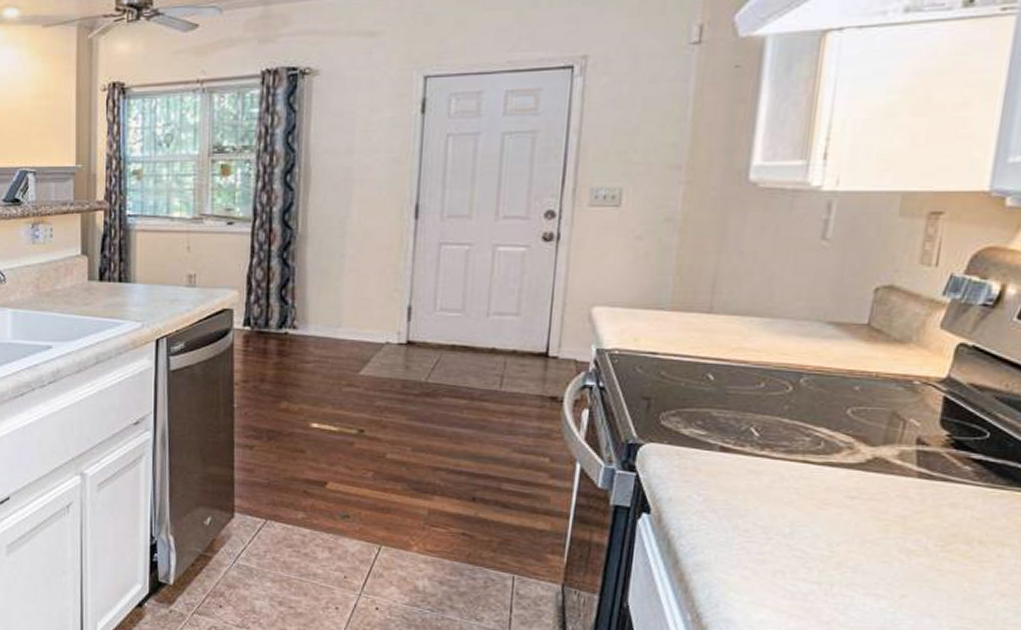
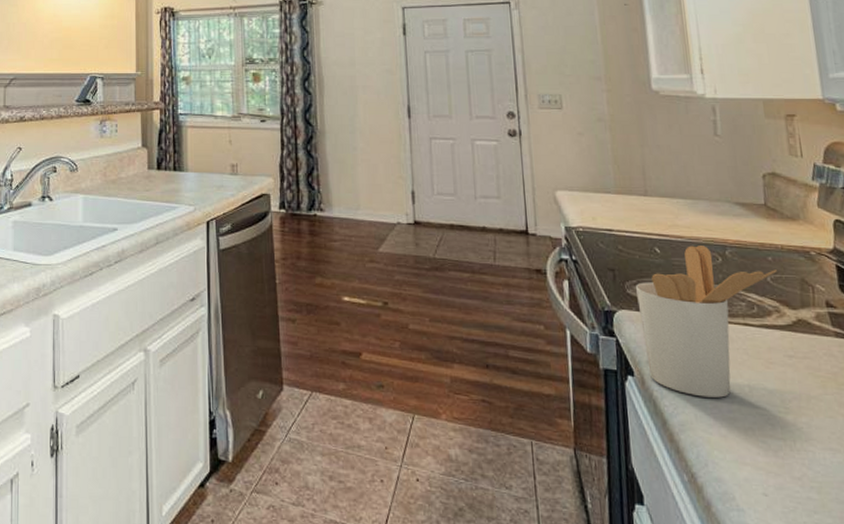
utensil holder: none [669,372,862,539] -> present [636,245,777,398]

